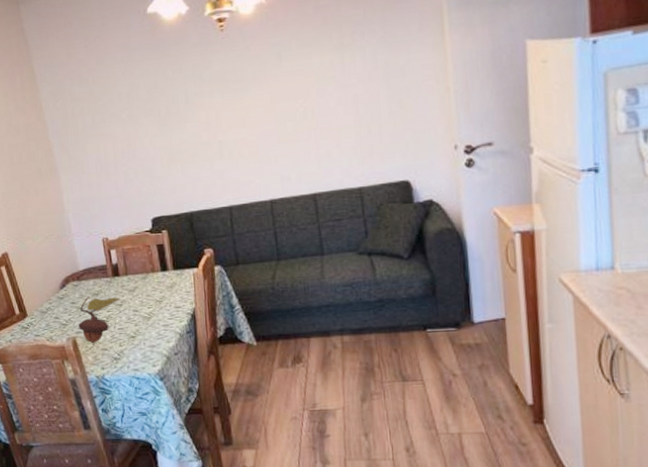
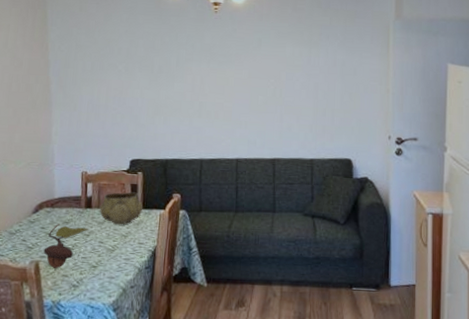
decorative bowl: none [128,253,174,290] -> present [100,192,142,225]

